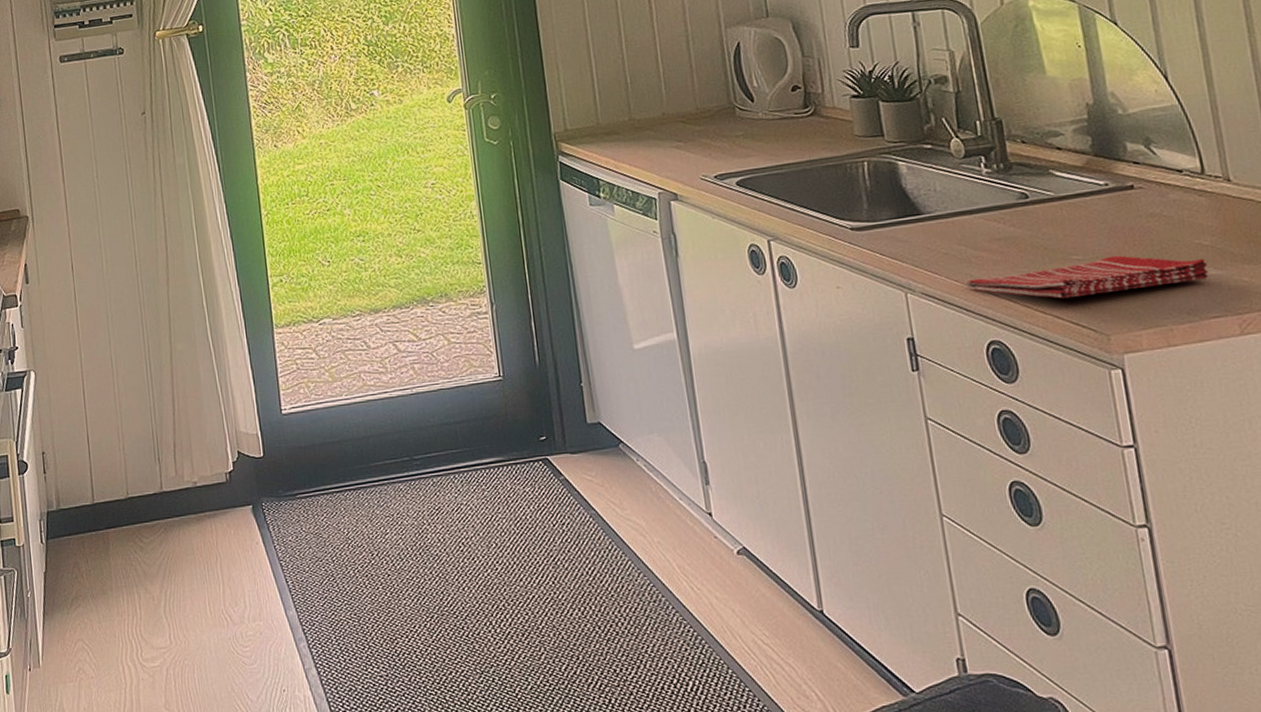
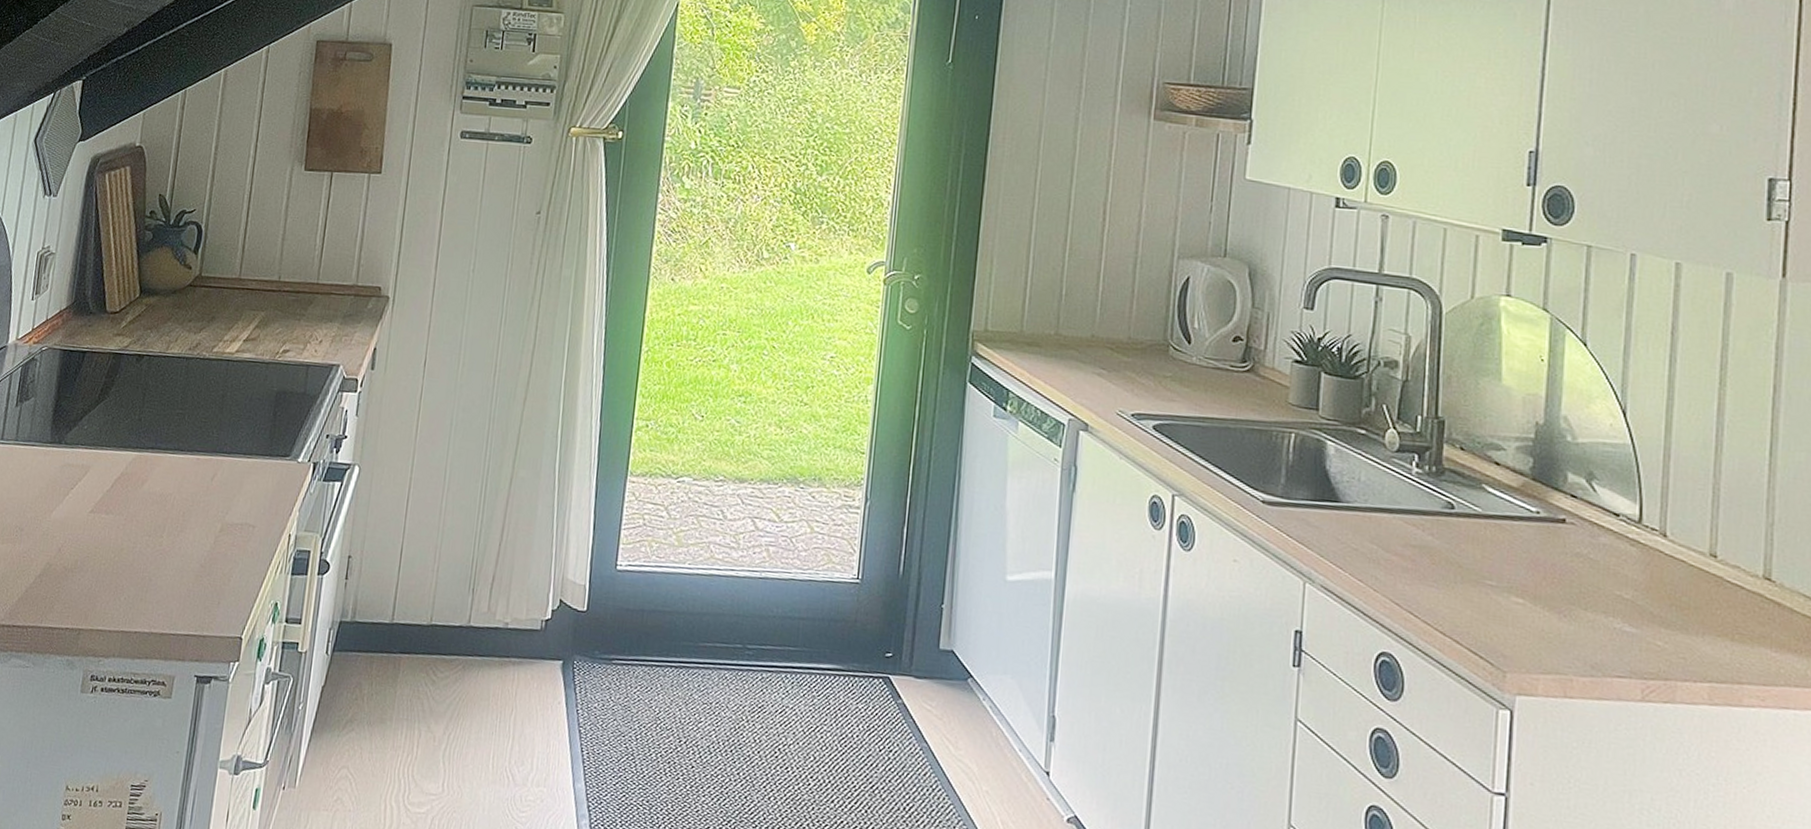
dish towel: present [965,255,1209,299] -> none [1369,582,1624,635]

